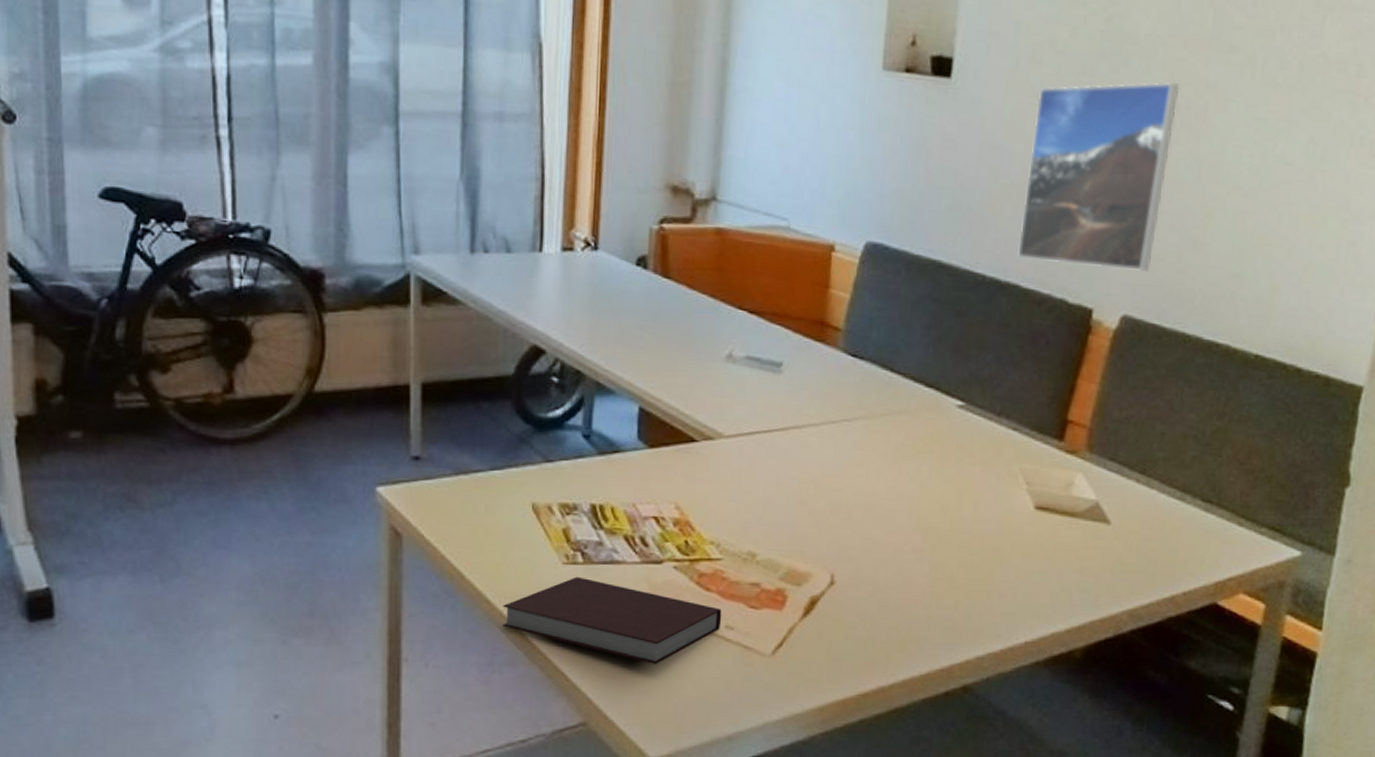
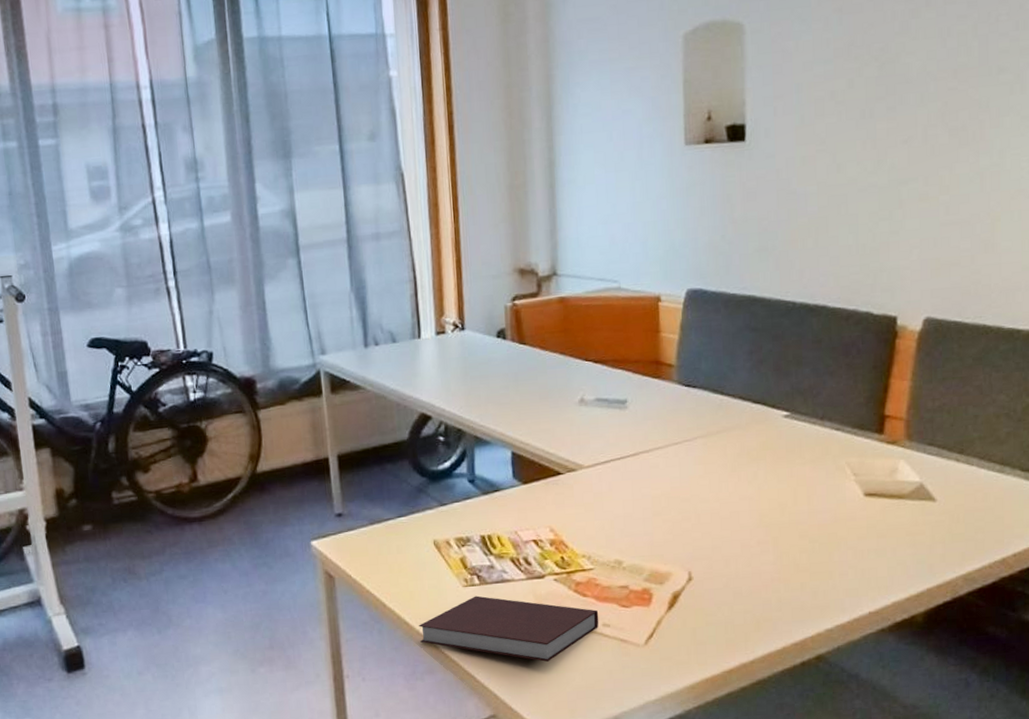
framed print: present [1017,81,1180,271] -> none [822,109,954,284]

